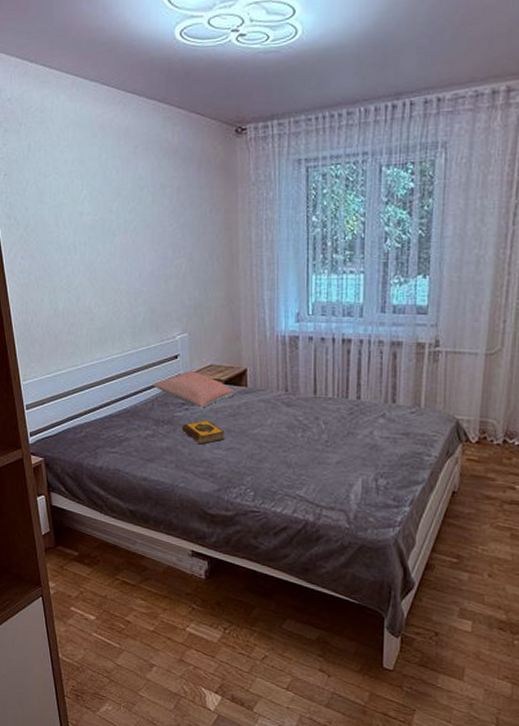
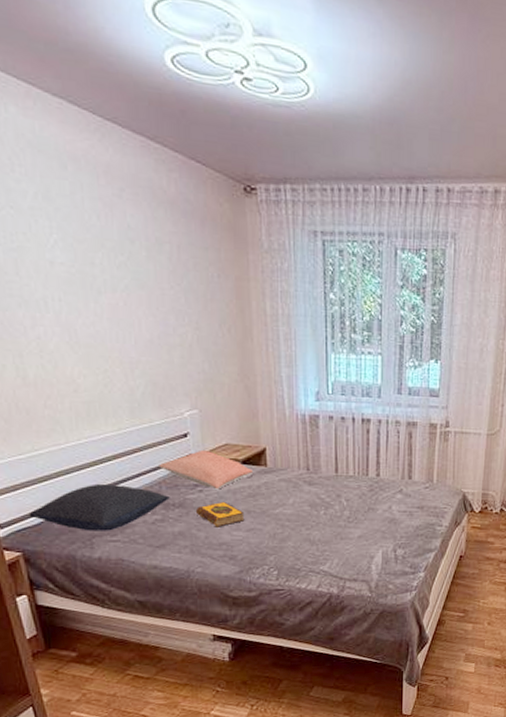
pillow: none [51,400,160,443] -> present [29,483,170,531]

